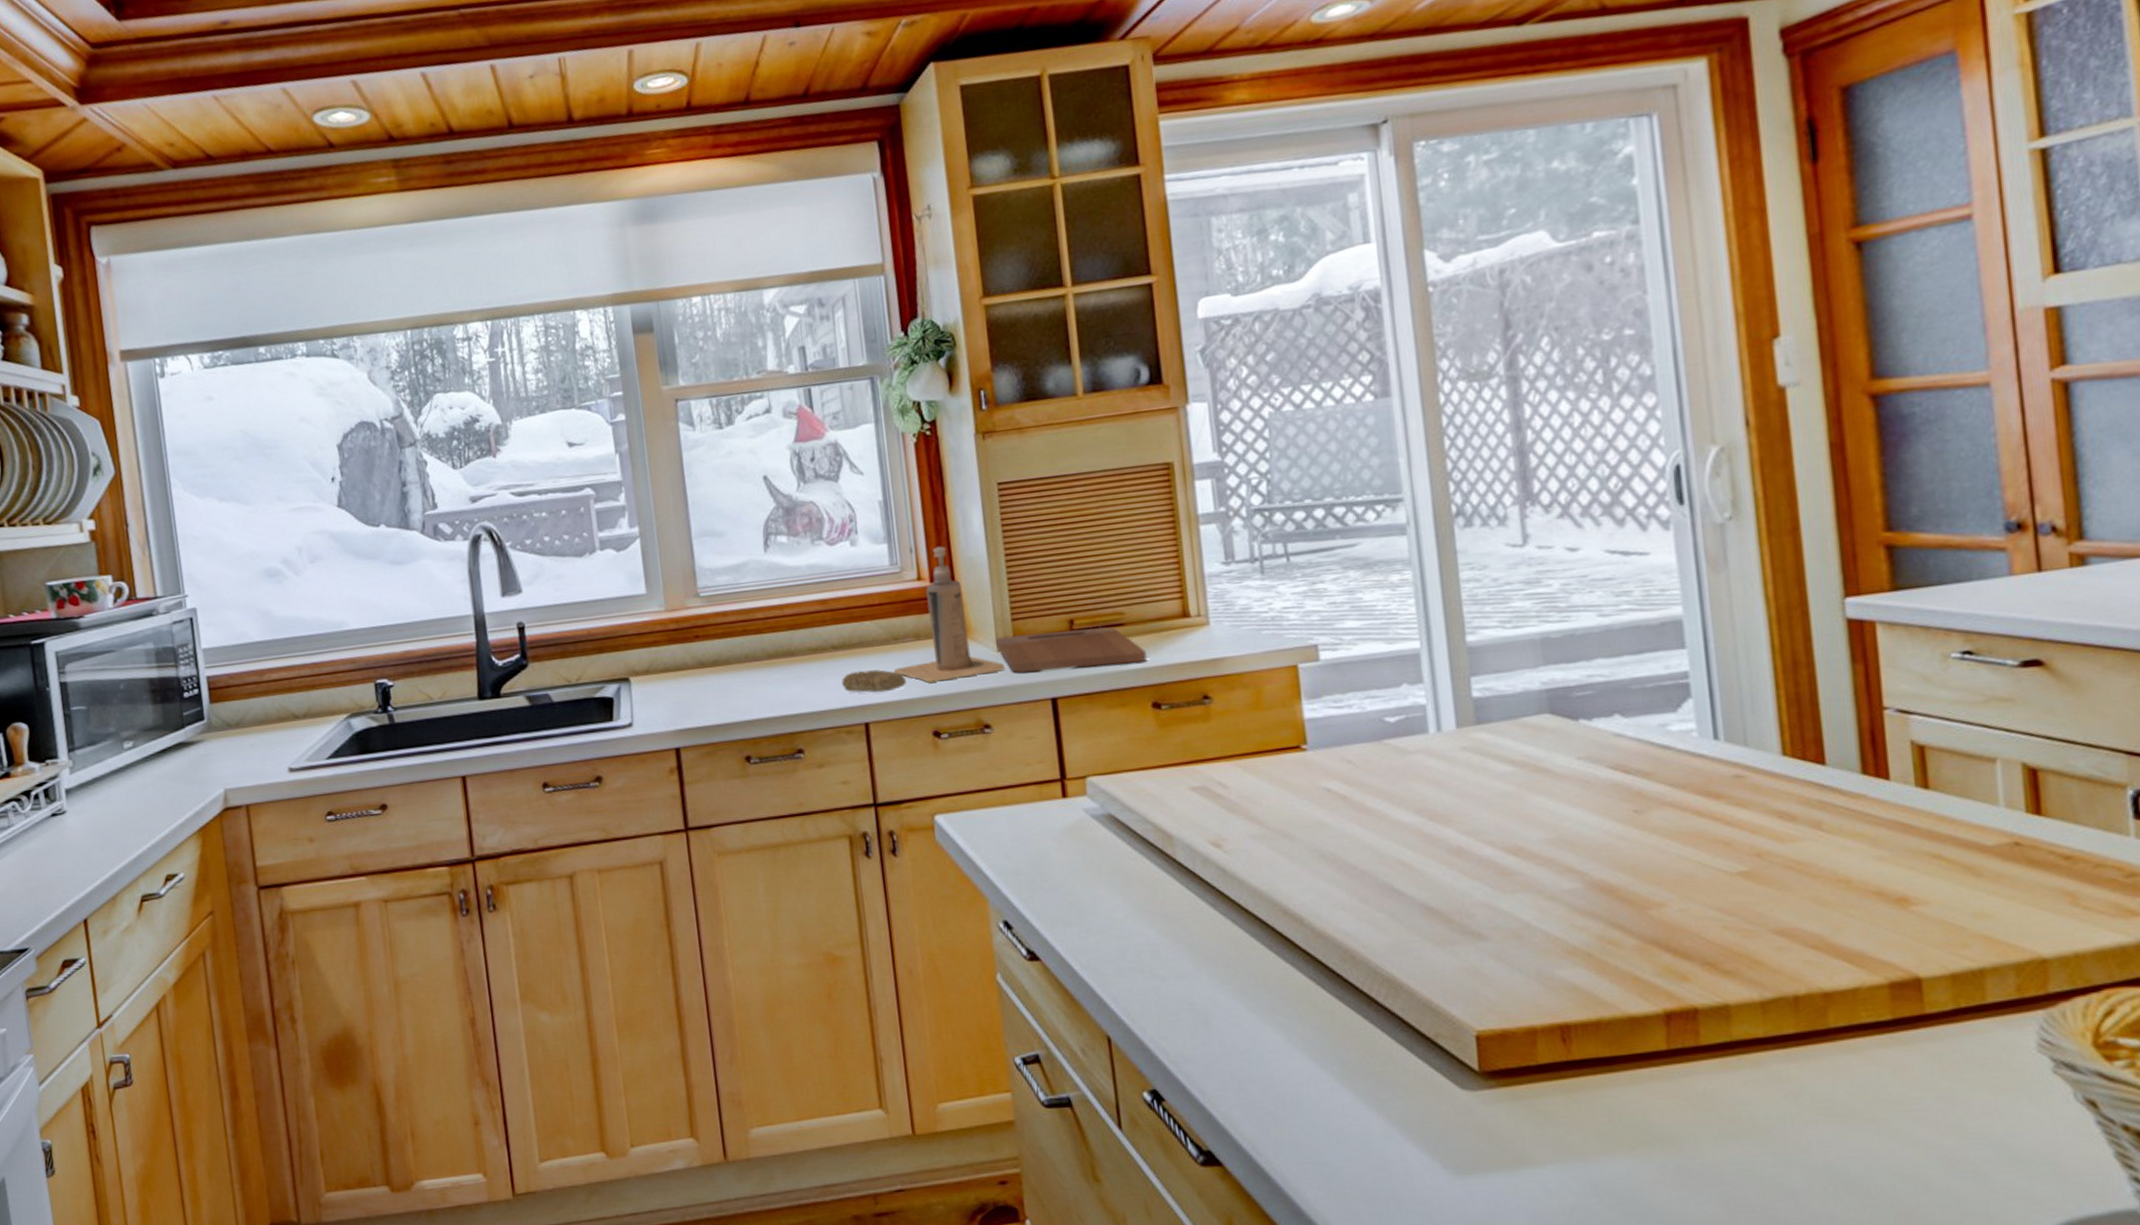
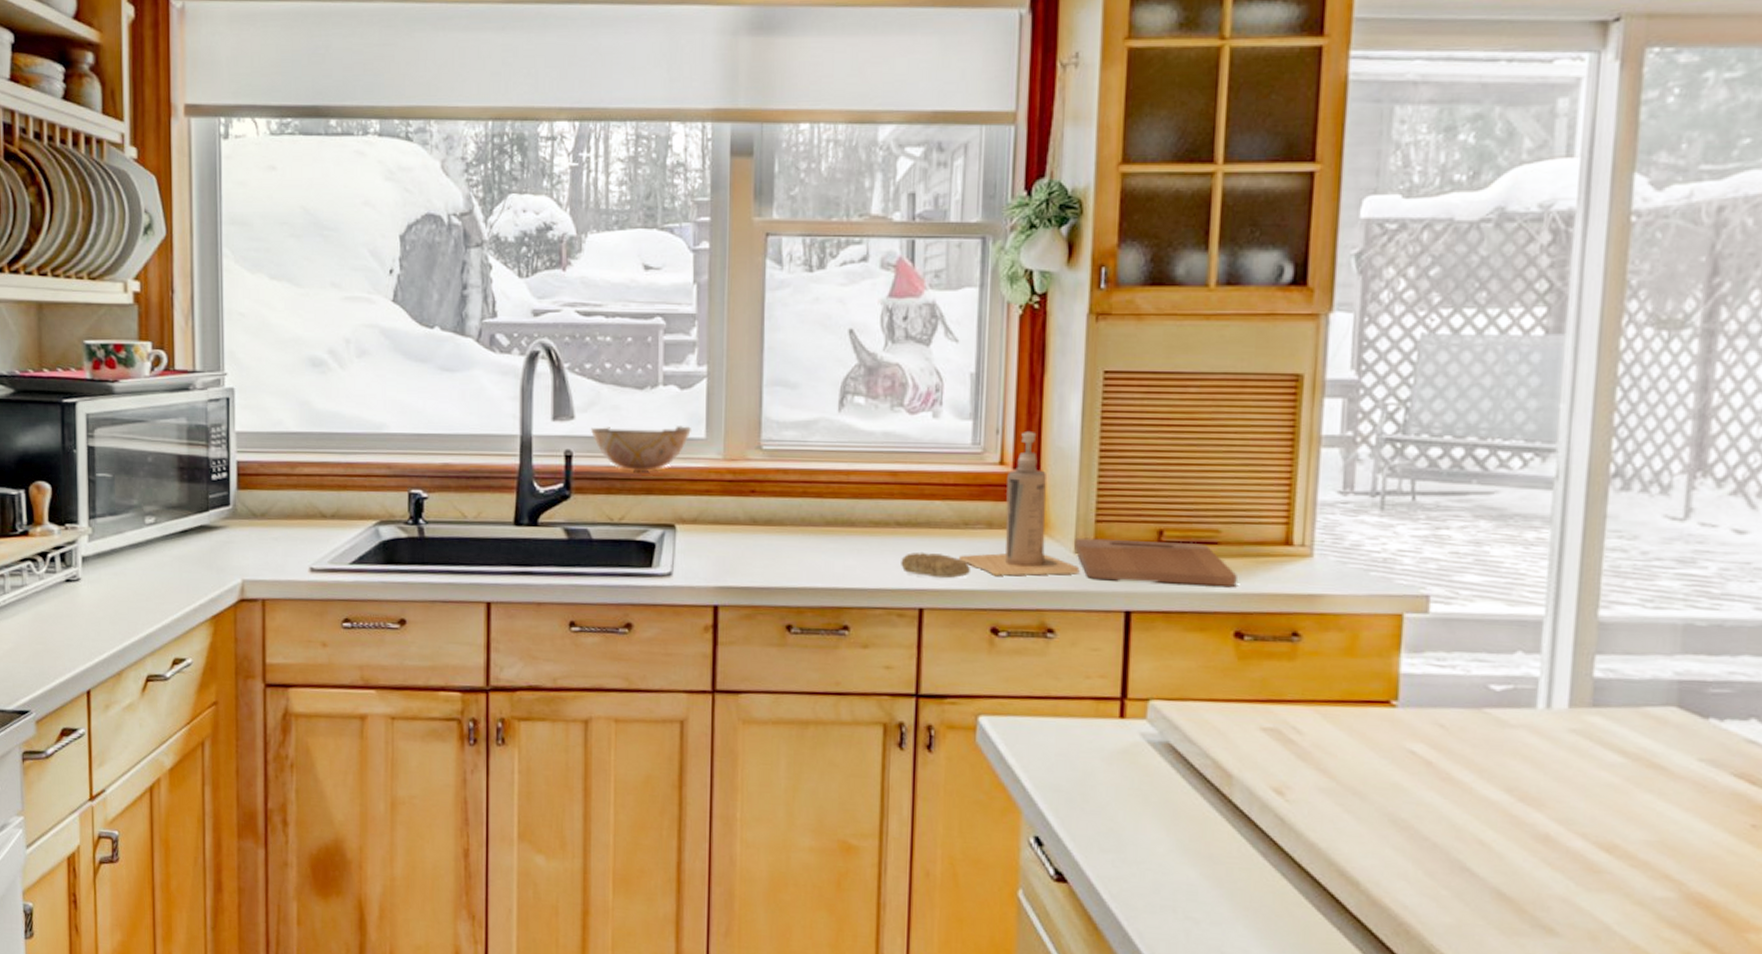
ceramic bowl: none [539,585,633,633] -> present [591,426,692,472]

